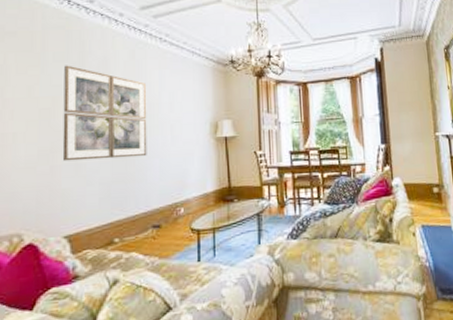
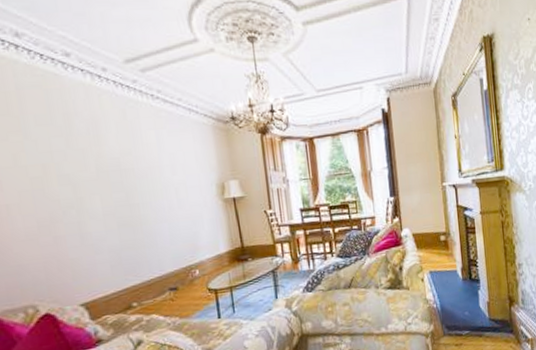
wall art: present [62,65,147,162] -> none [49,129,154,231]

